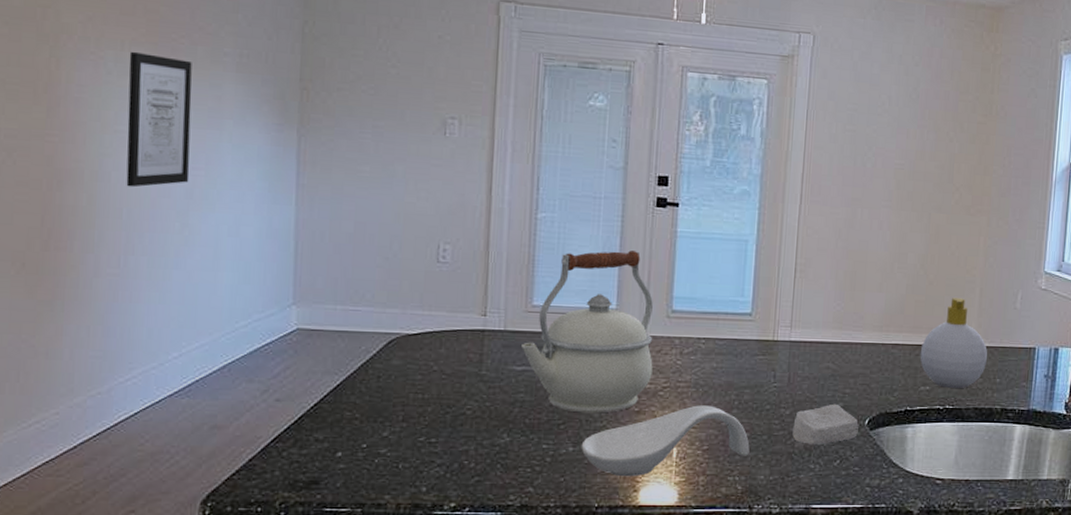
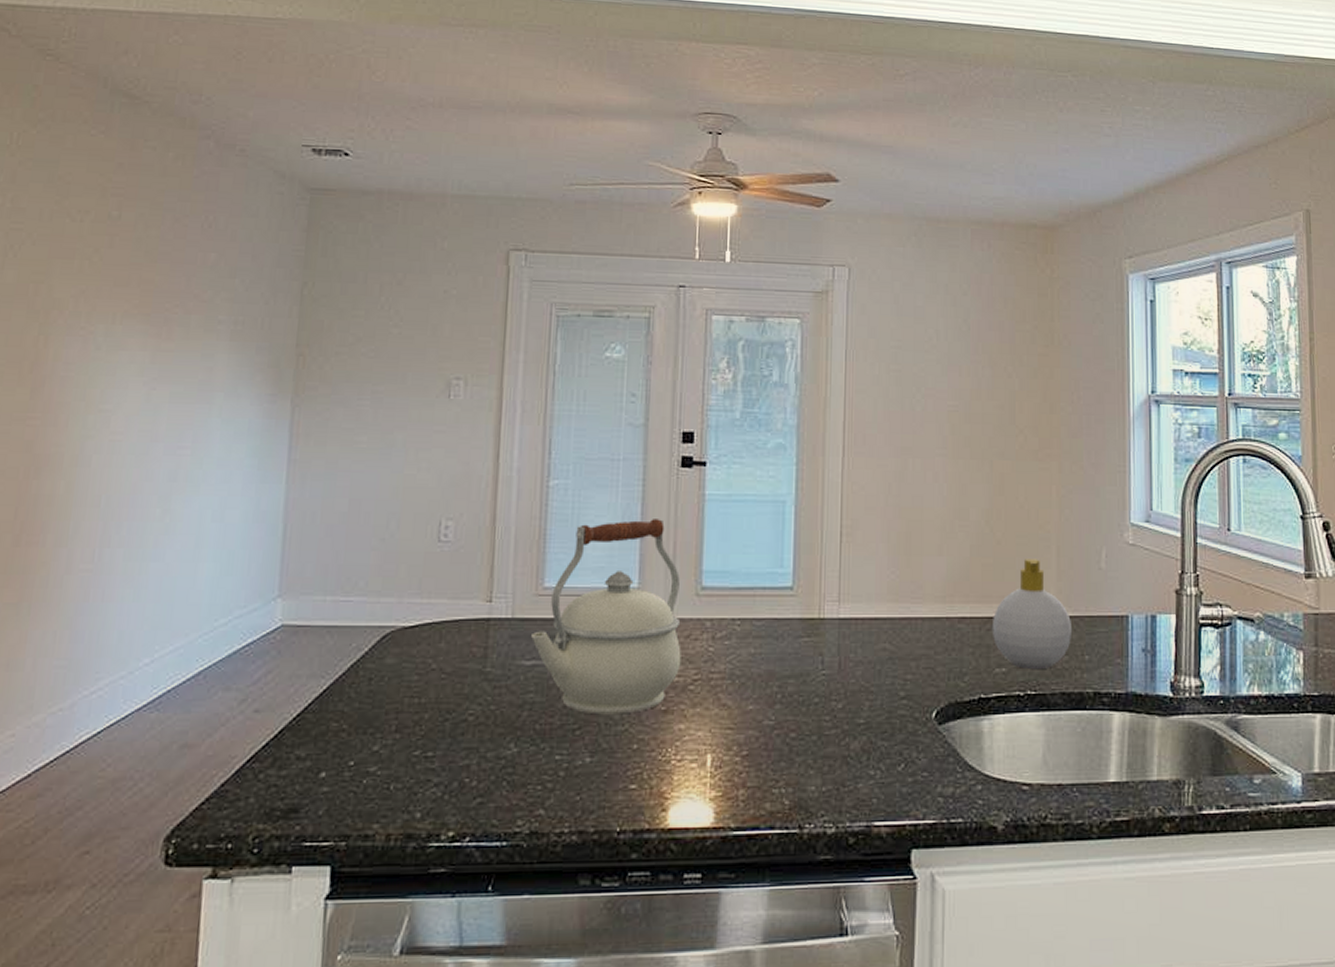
wall art: present [126,51,192,188] -> none [107,324,185,472]
spoon rest: present [581,405,750,477] -> none [599,700,797,793]
soap bar: present [792,403,860,445] -> none [847,693,926,745]

